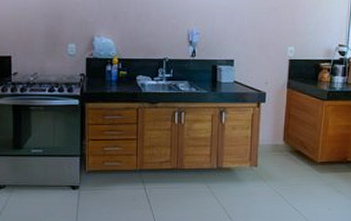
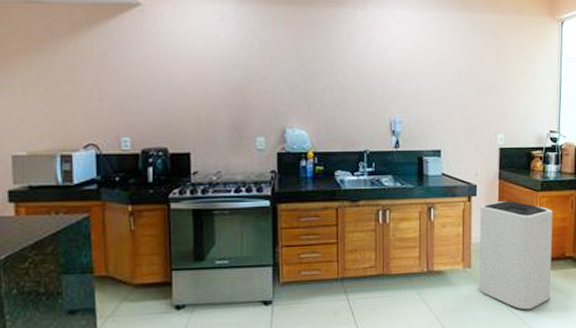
trash can: none [264,108,338,207] -> present [479,201,553,311]

